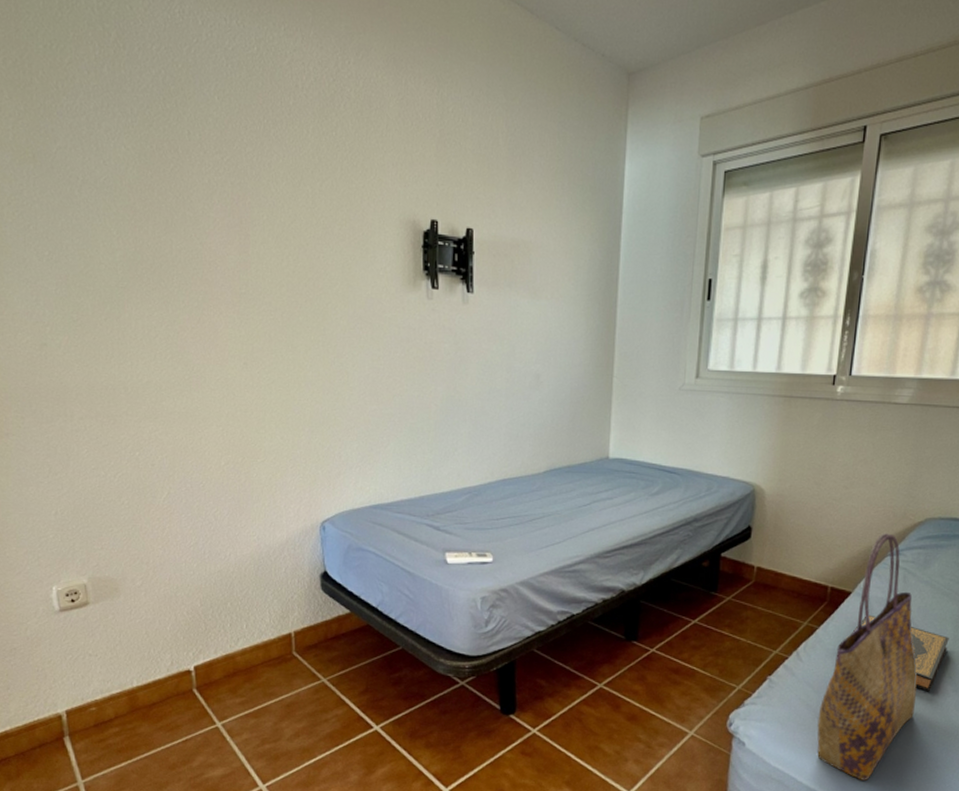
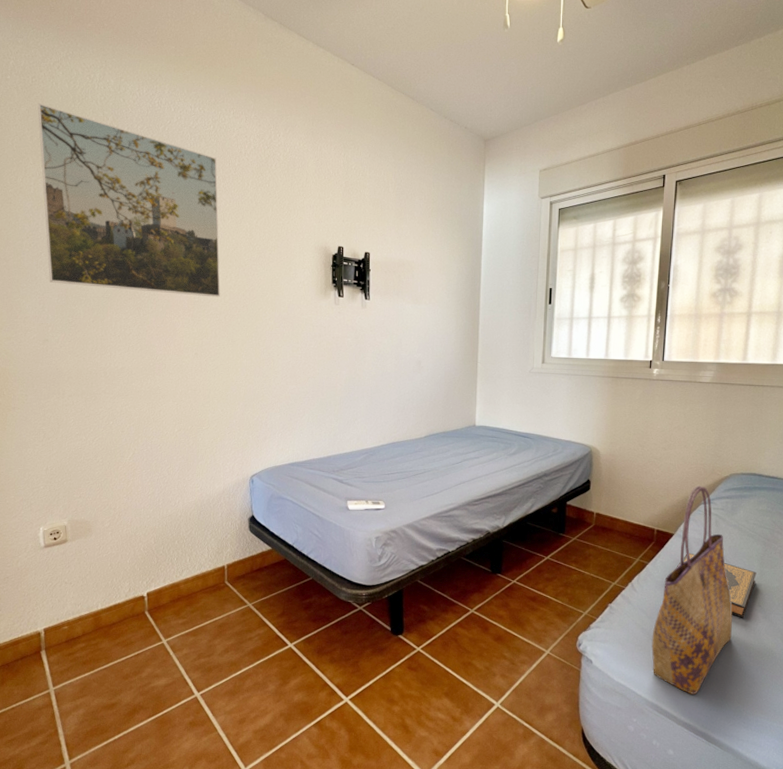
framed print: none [9,9,274,289] -> present [37,102,220,298]

